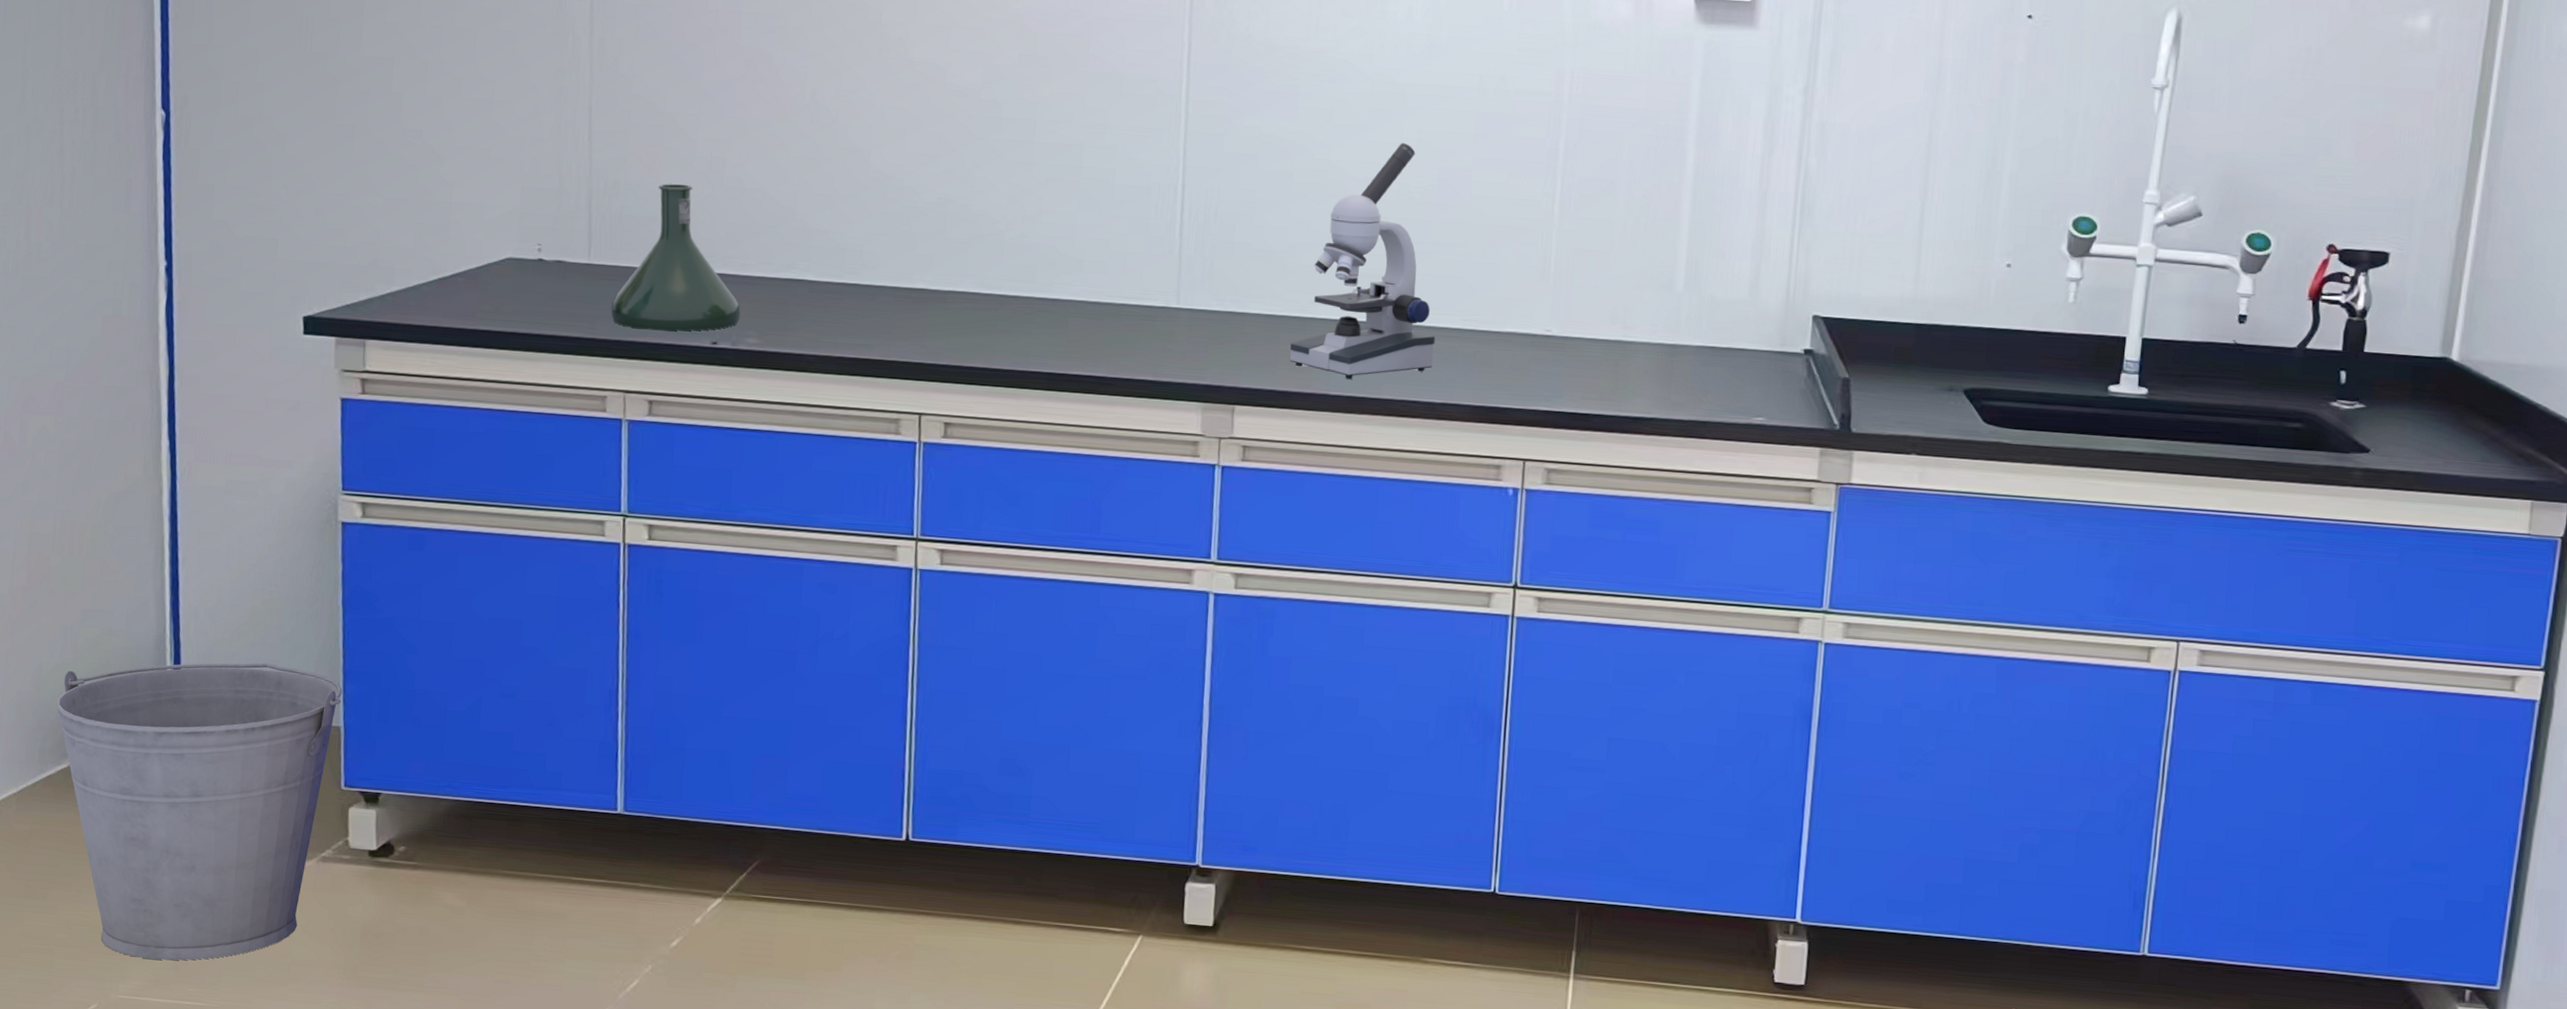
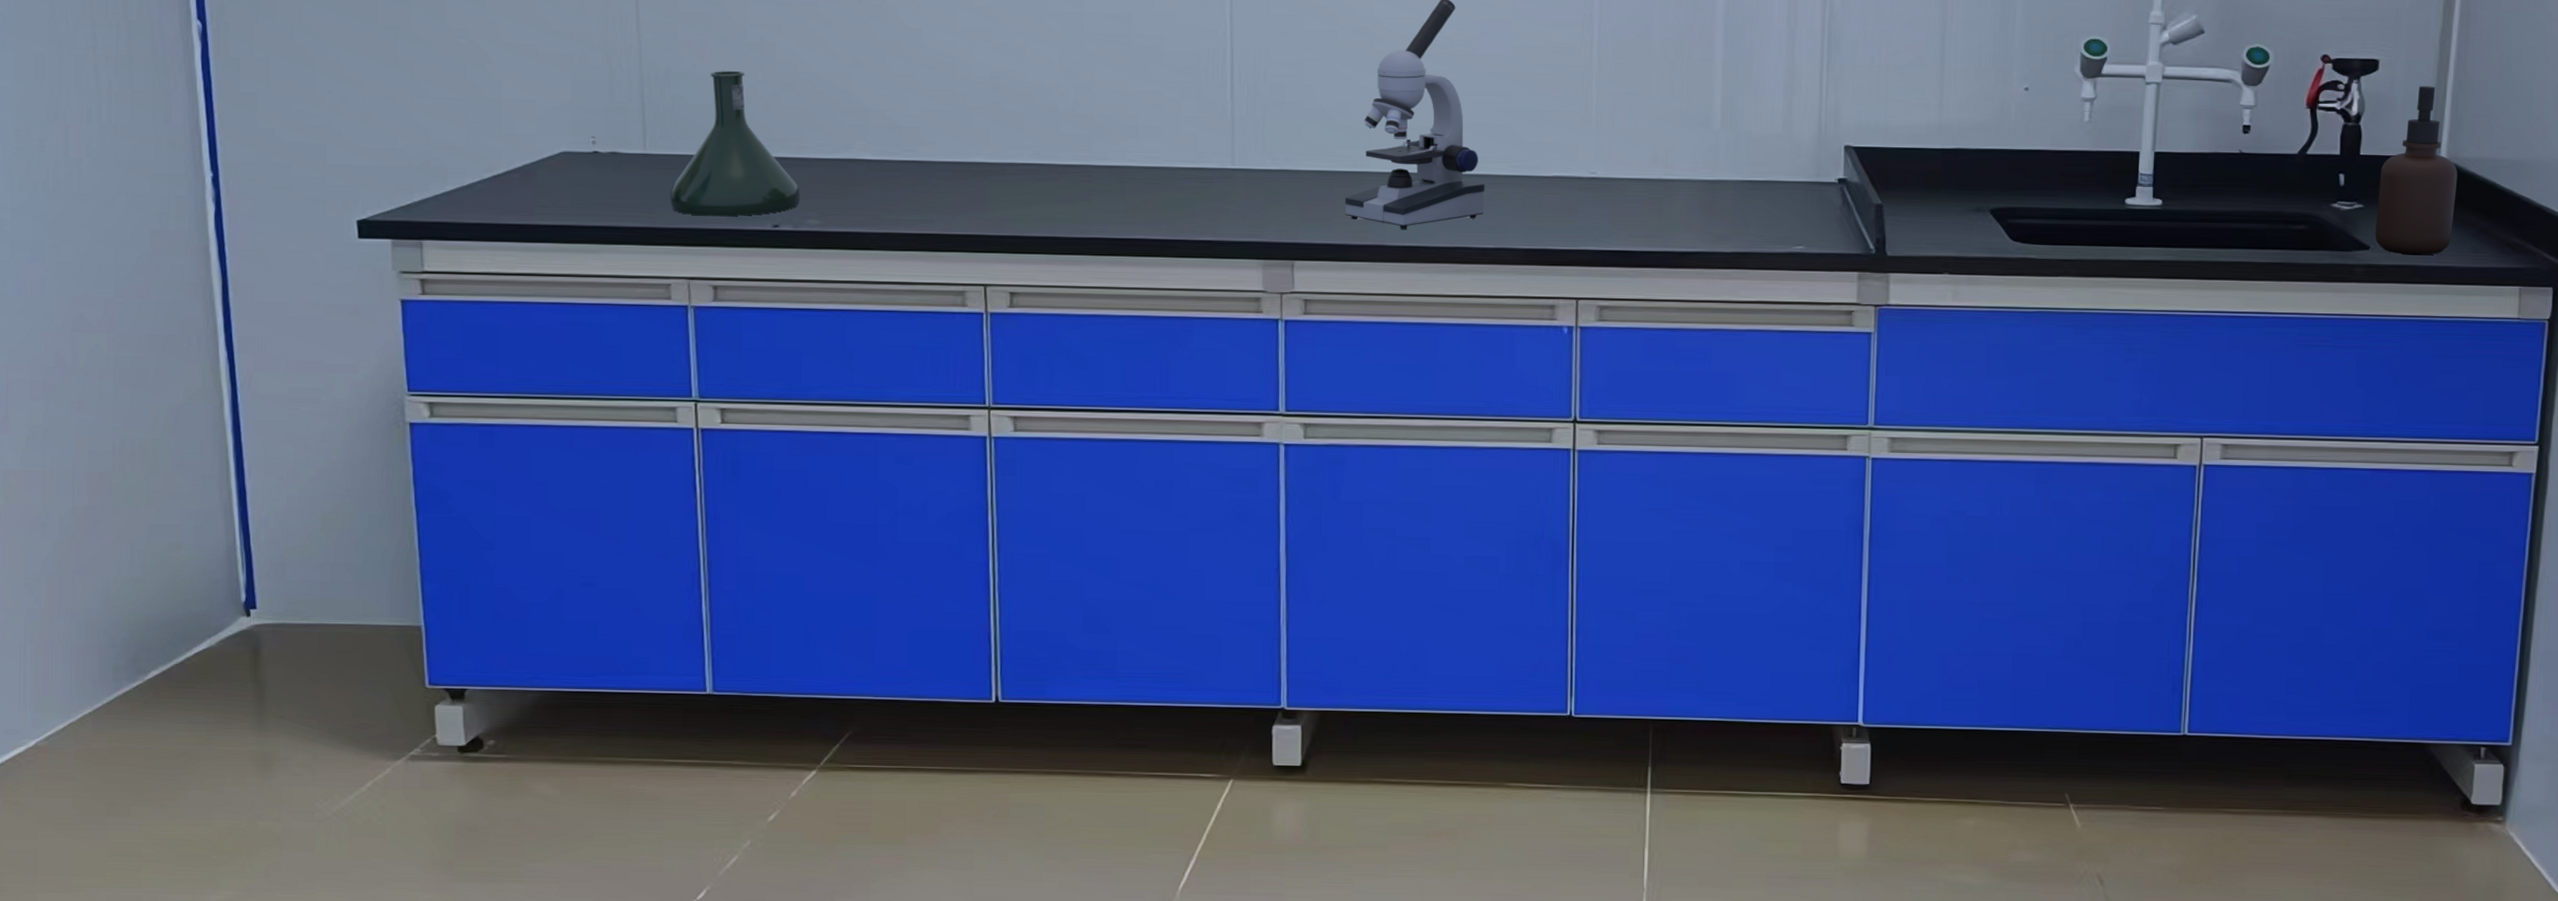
bucket: present [56,663,342,961] -> none [128,567,421,869]
soap dispenser: none [2376,282,2470,462] -> present [2375,86,2458,255]

